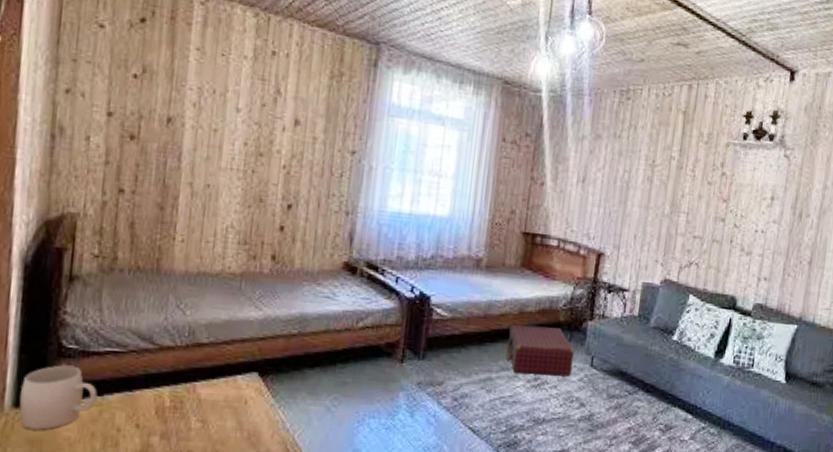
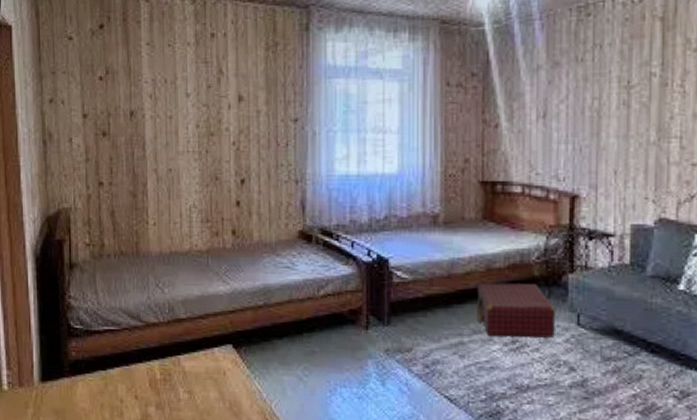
mug: present [19,365,98,430] -> none [44,343,102,402]

